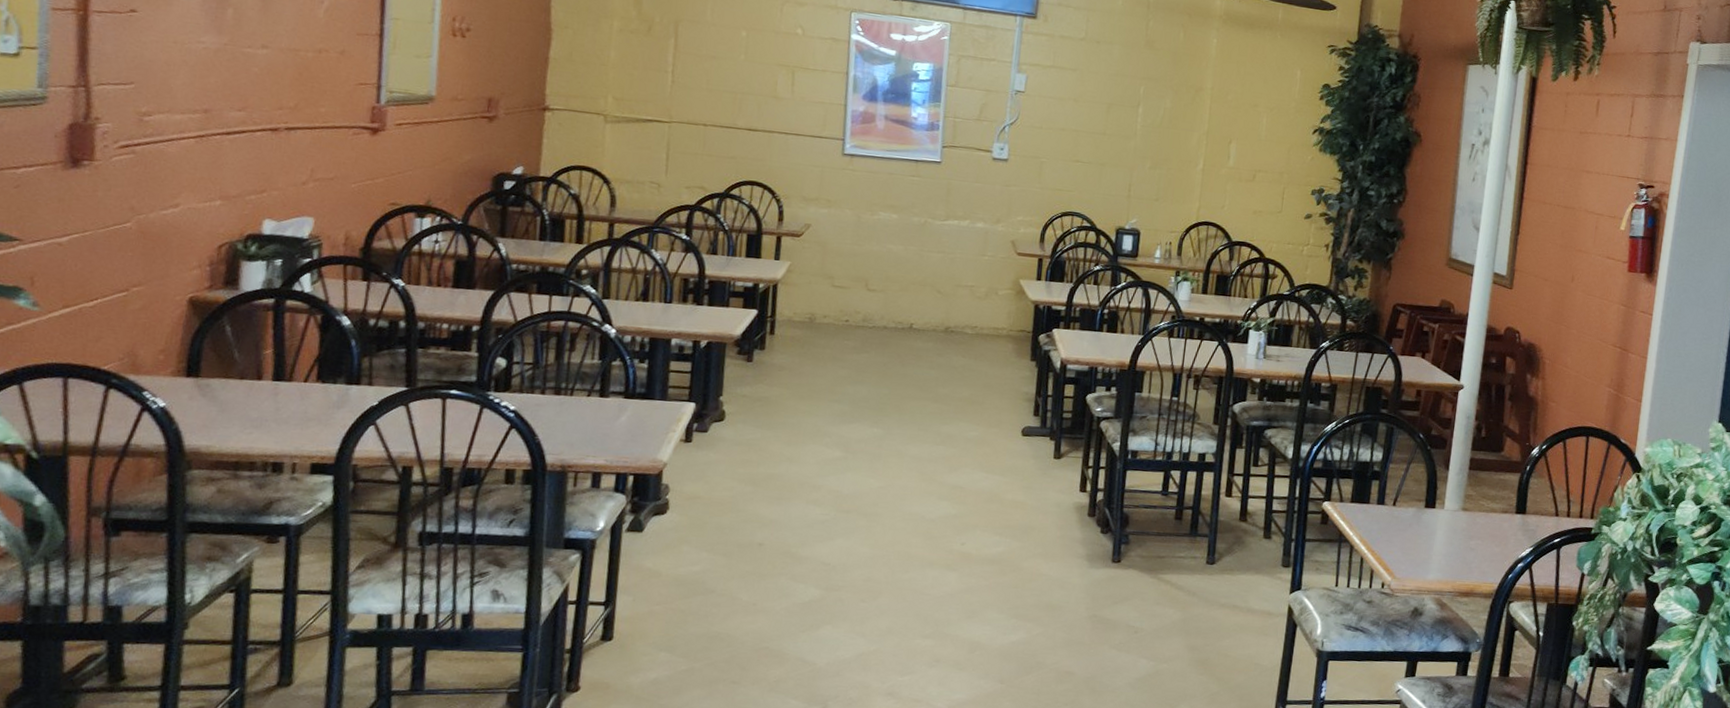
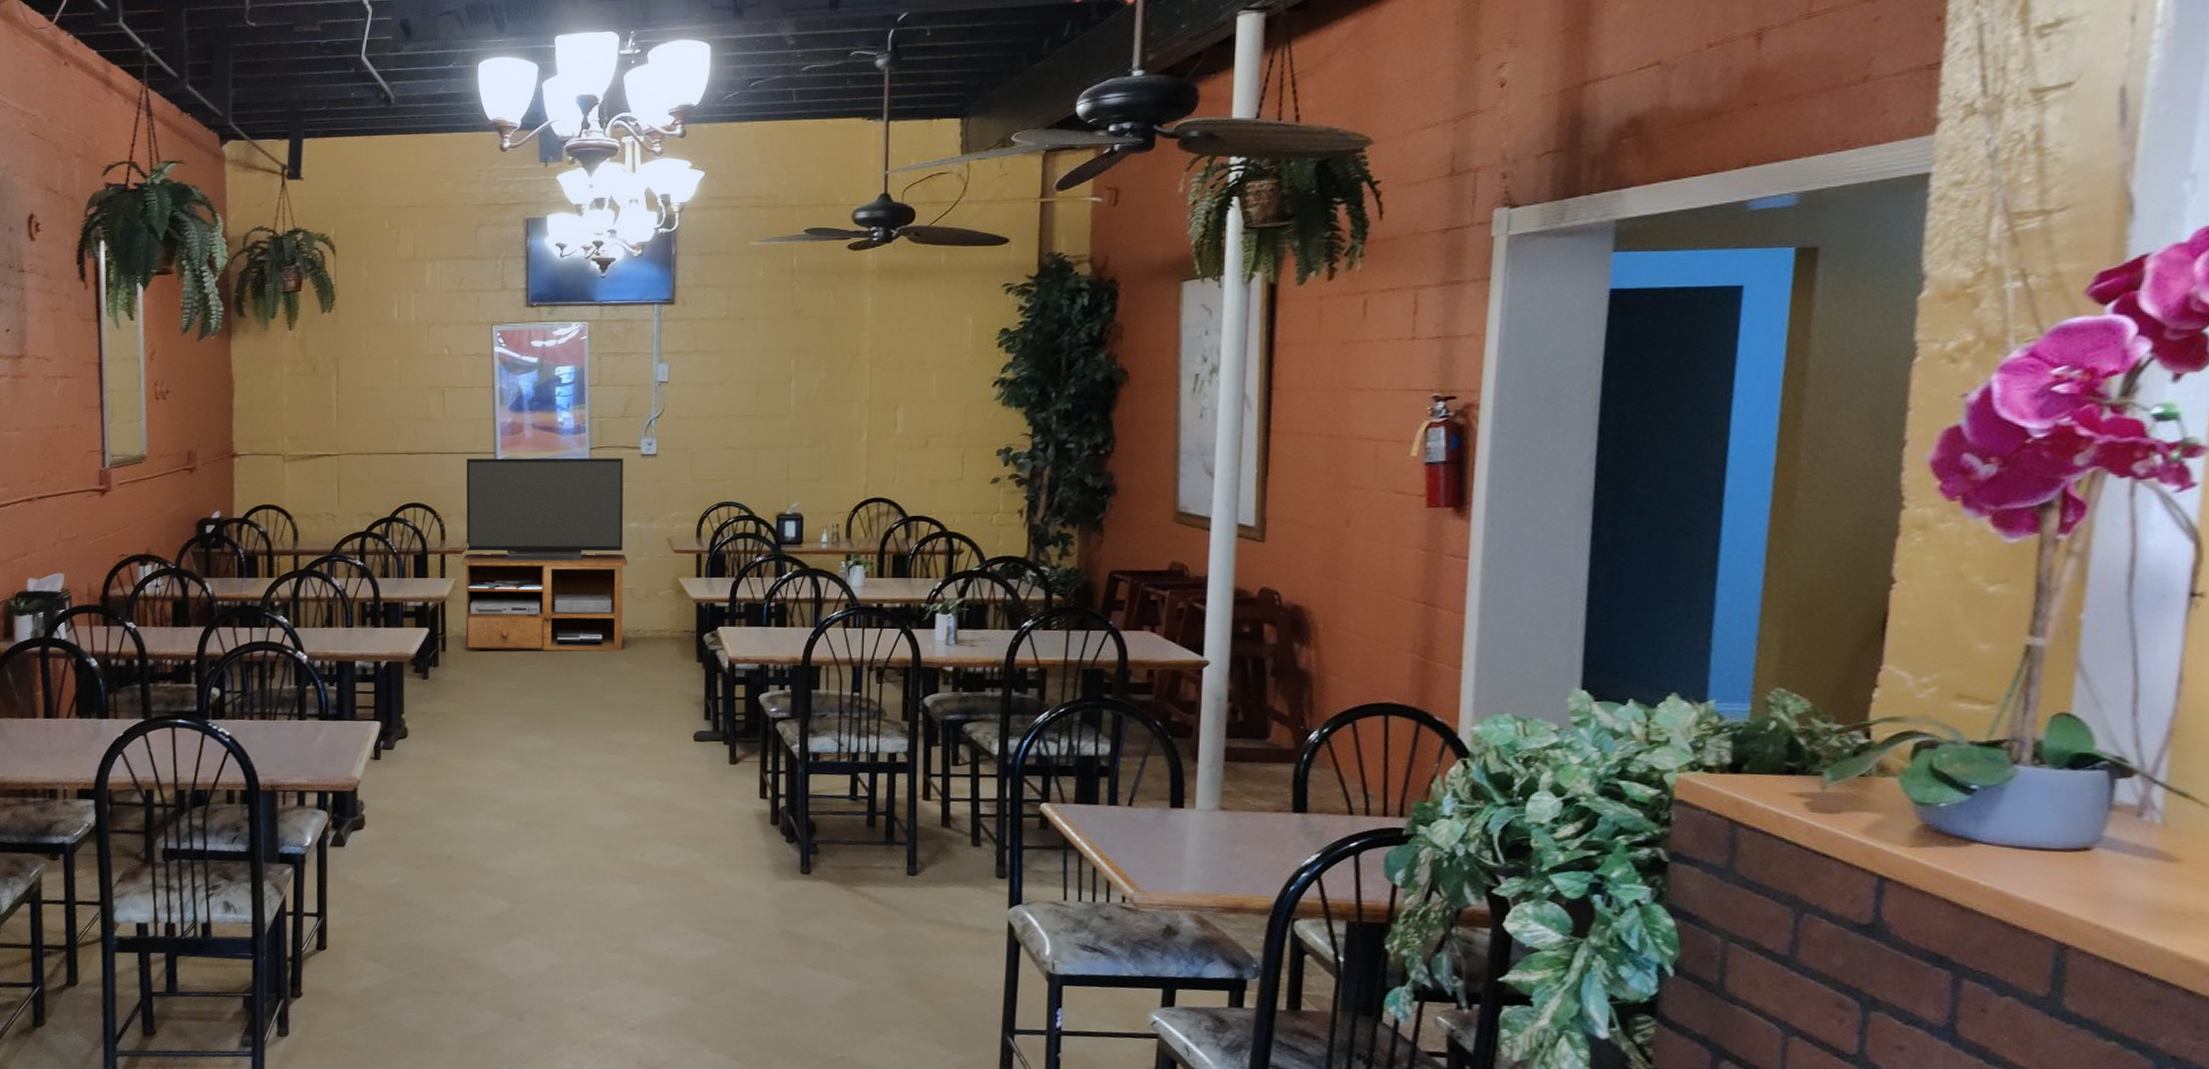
tv stand: none [797,142,976,346] -> present [461,457,628,652]

